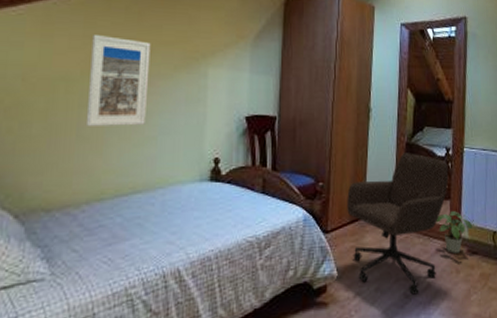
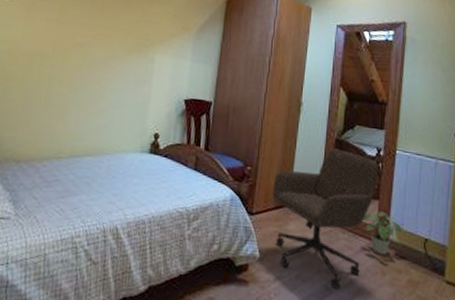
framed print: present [85,35,151,126] -> none [52,20,110,99]

